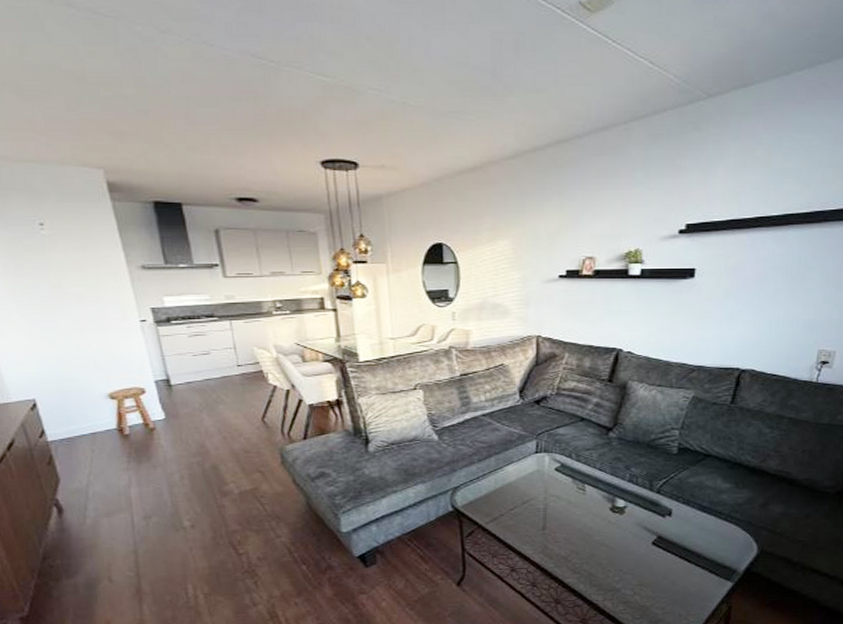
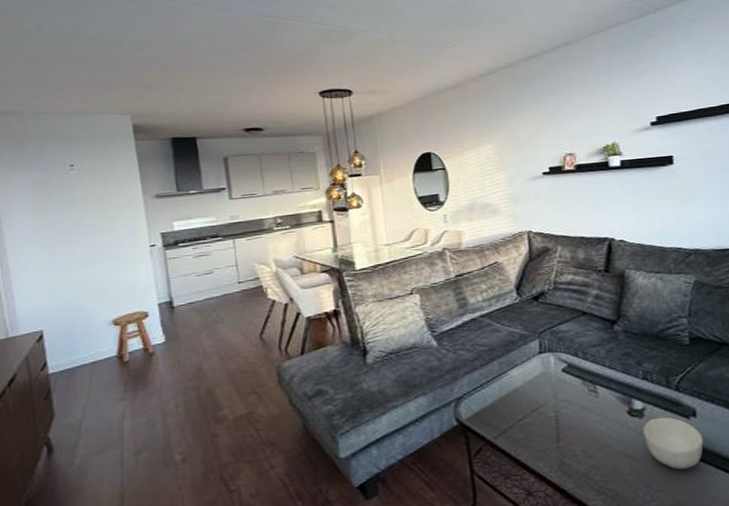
bowl: none [622,514,674,558] -> present [643,416,704,470]

